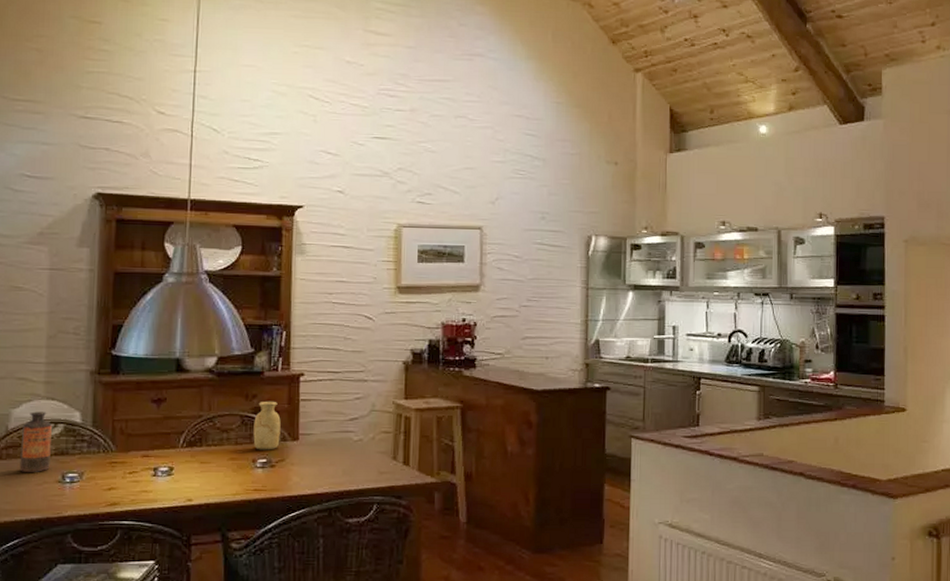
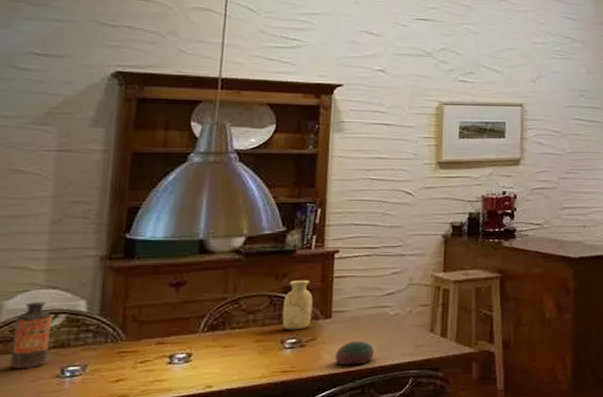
bowl: none [303,464,339,488] -> present [335,341,374,366]

